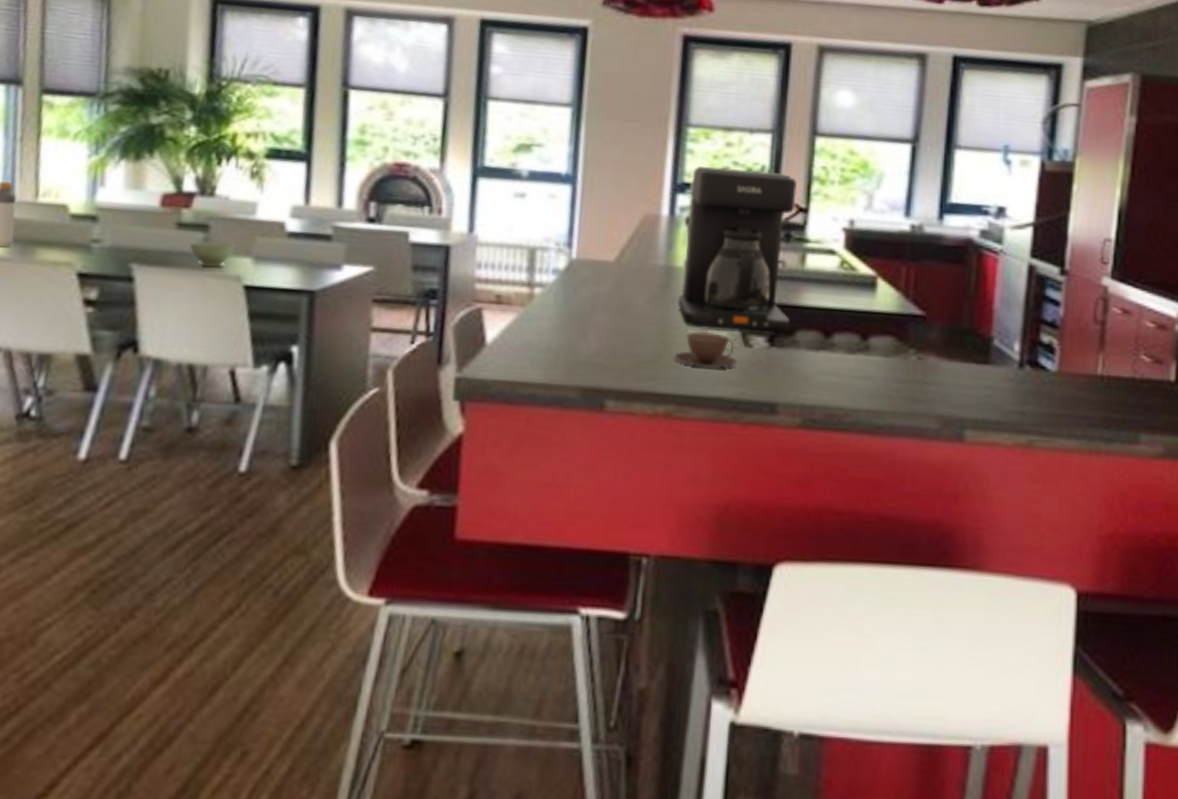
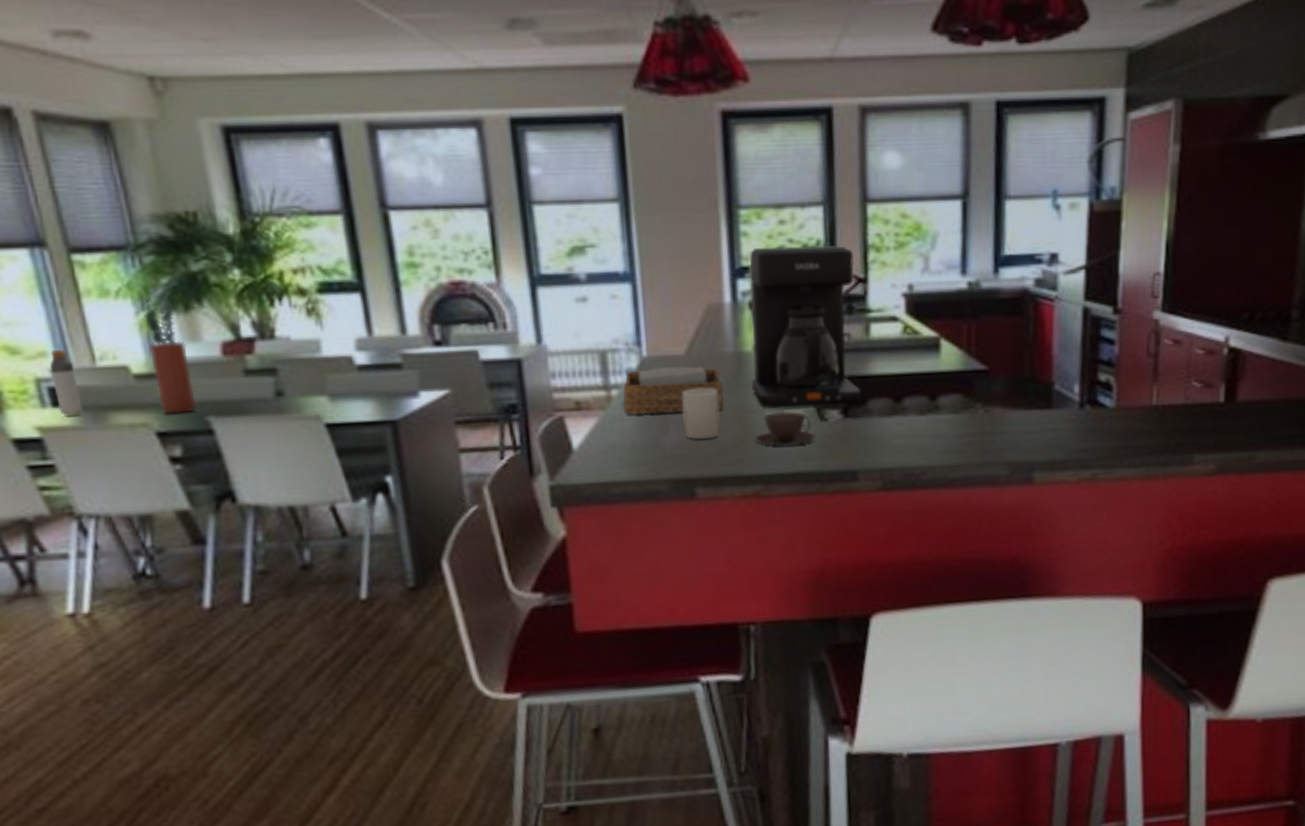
vase: none [88,142,129,259] -> present [144,295,197,415]
bowl: present [189,241,237,268] -> none [261,383,309,411]
napkin holder: none [545,271,649,322] -> present [623,366,724,415]
mug: none [602,296,643,351] -> present [681,387,721,440]

